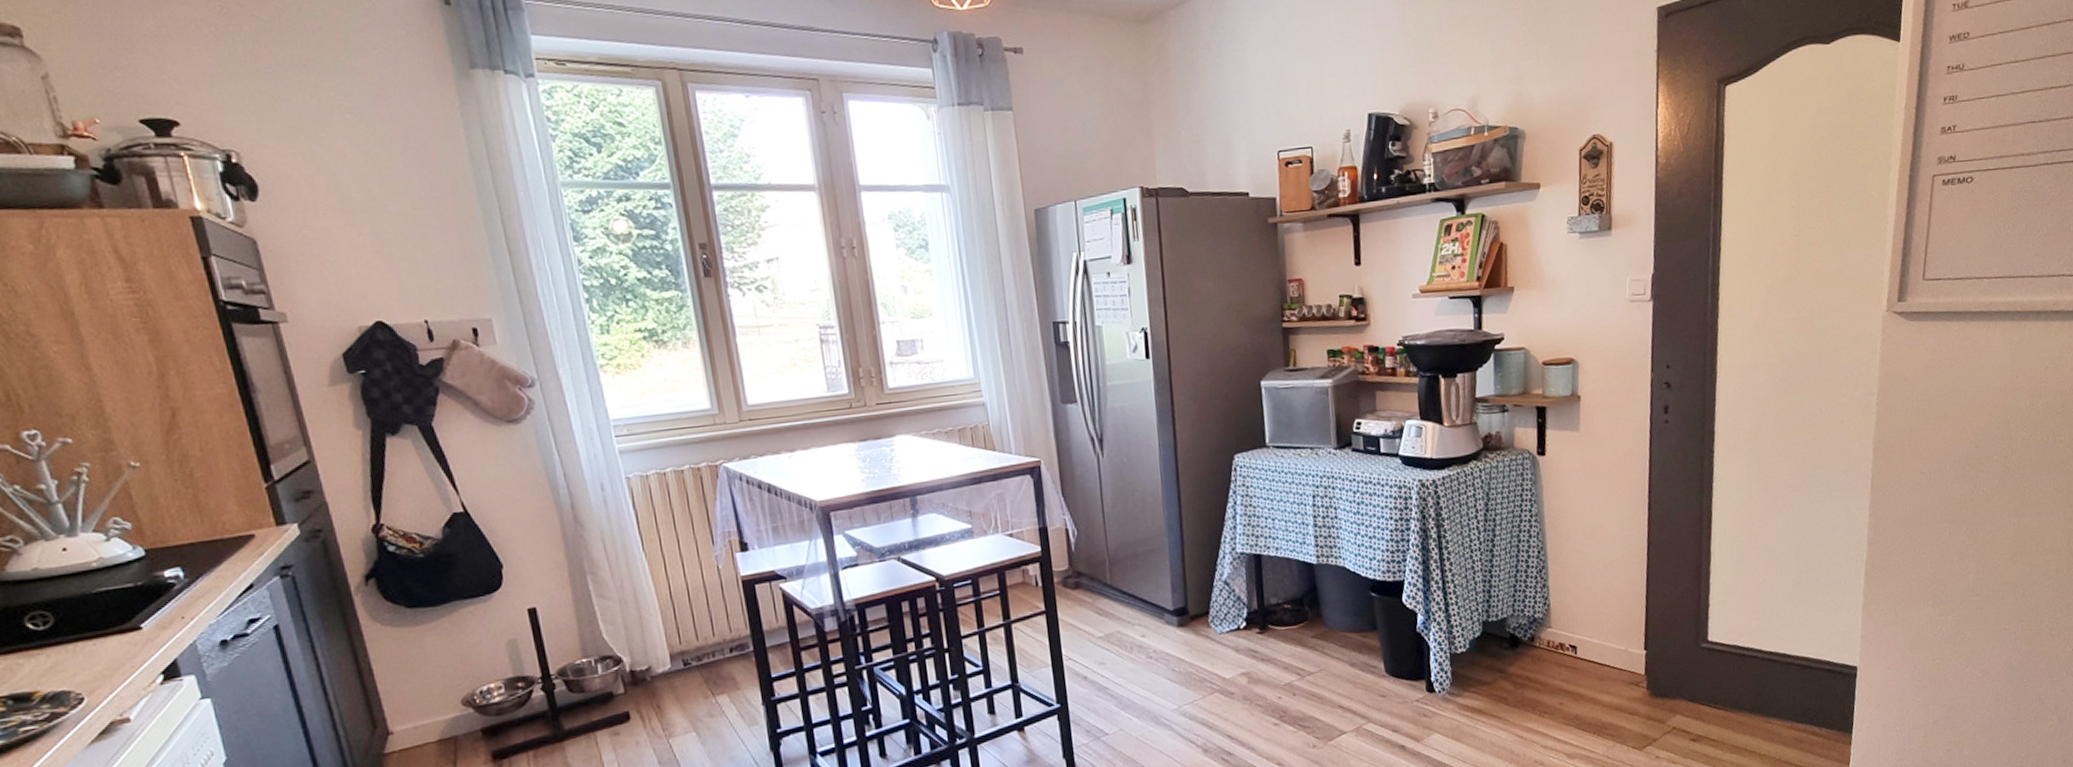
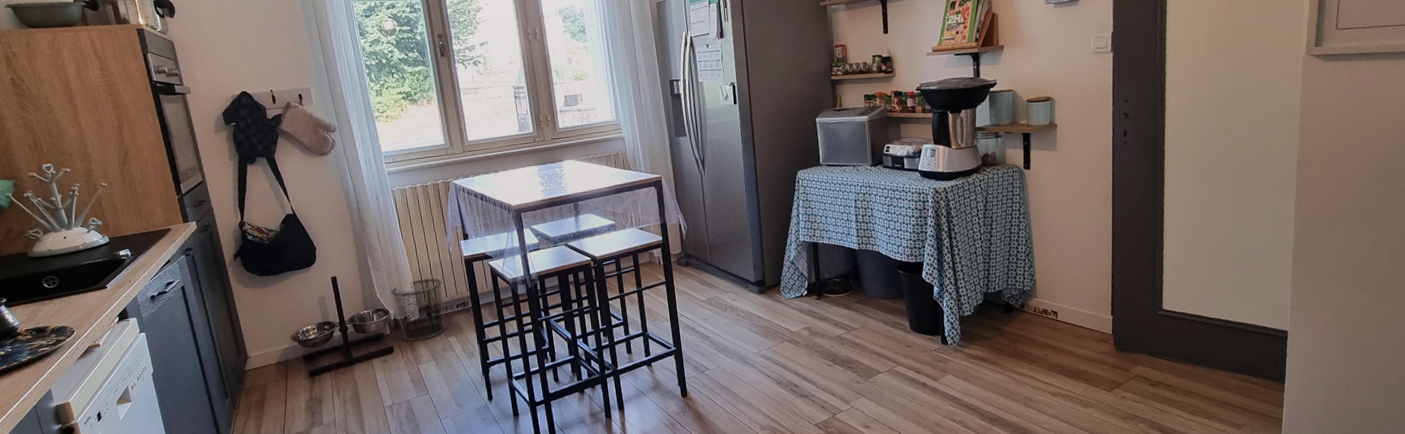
waste bin: none [625,609,713,704] -> present [391,278,446,342]

